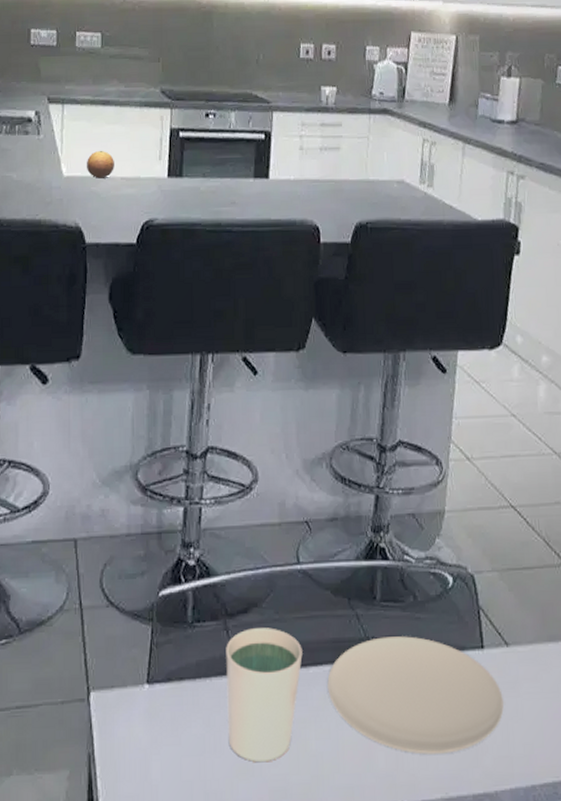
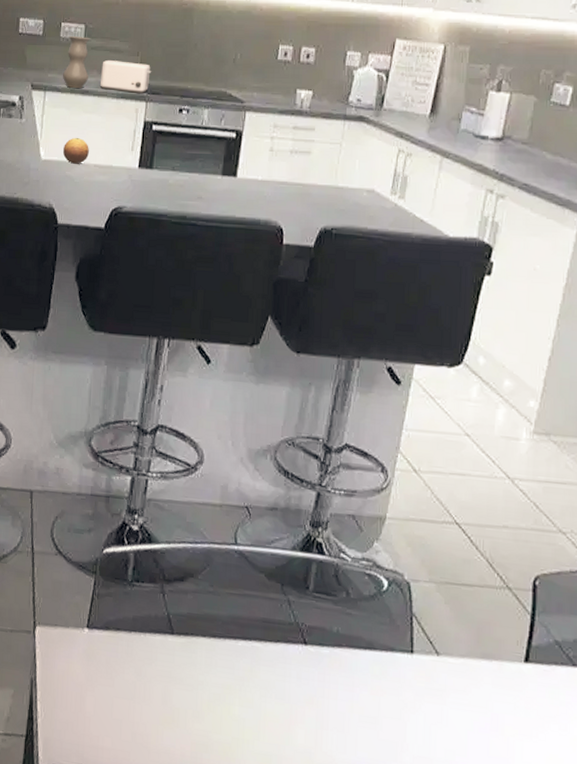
vase: none [80,45,108,100] -> present [62,35,90,89]
toaster: none [122,68,175,101] -> present [100,60,152,94]
cup: present [226,627,303,763] -> none [157,595,233,718]
plate: present [327,636,504,755] -> none [254,625,428,744]

